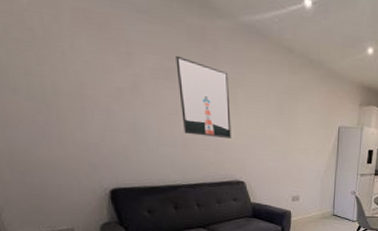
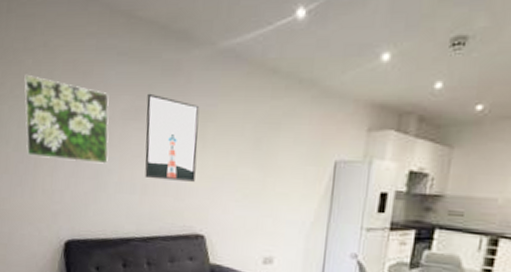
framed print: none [20,15,144,120] -> present [24,74,109,164]

